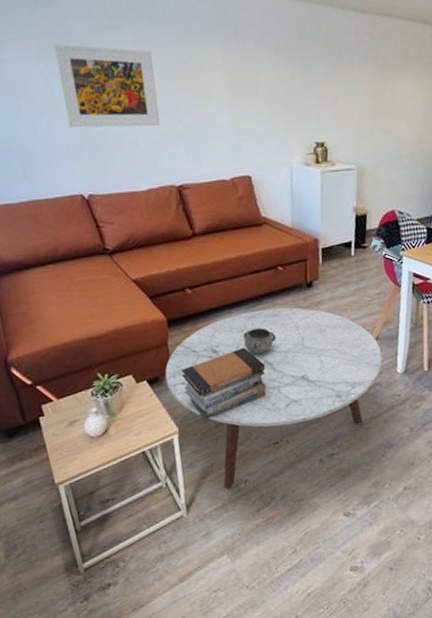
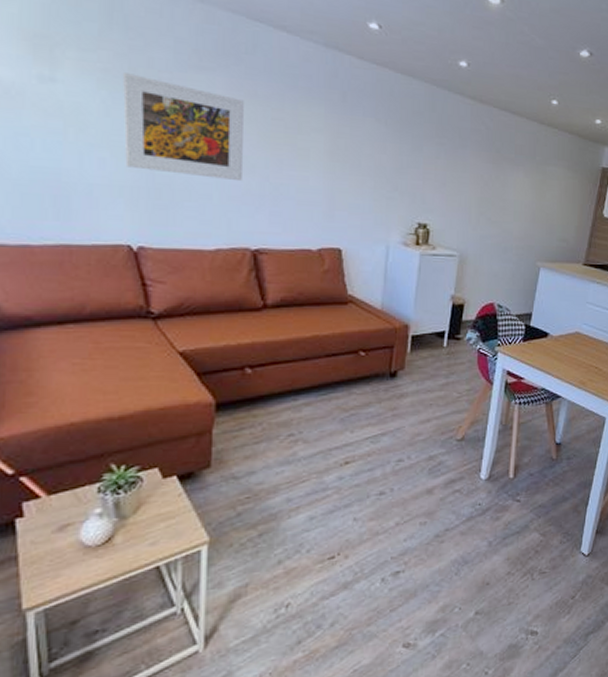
coffee table: present [165,307,382,490] -> none [202,398,466,616]
book stack: present [181,347,267,420] -> none [224,441,329,527]
decorative bowl: present [243,328,277,355] -> none [309,420,348,451]

